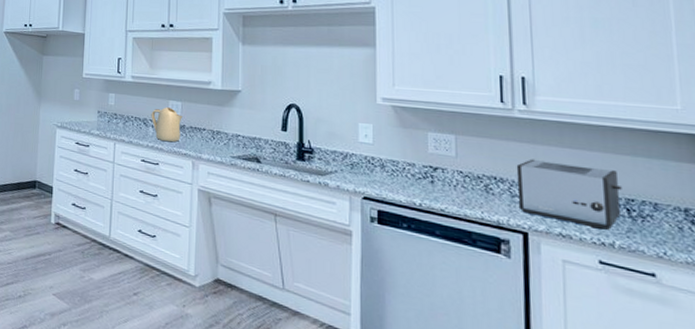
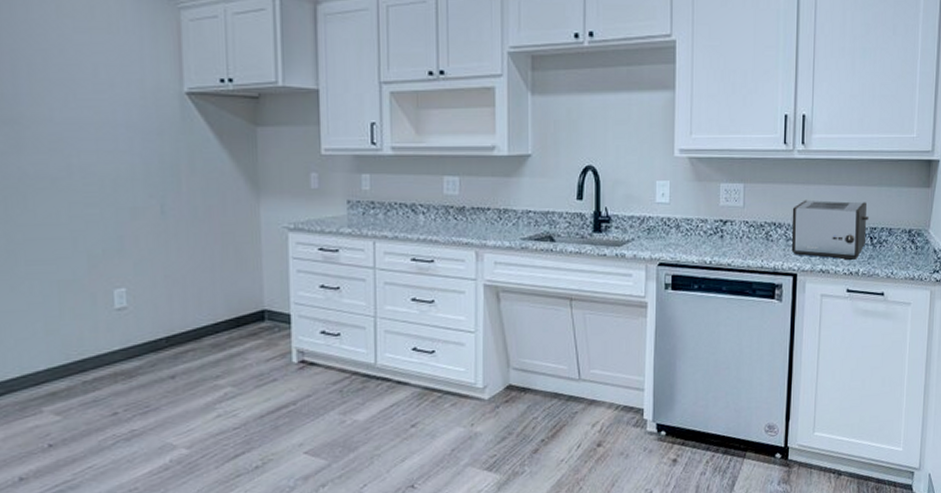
kettle: present [151,107,182,142] -> none [420,186,461,231]

